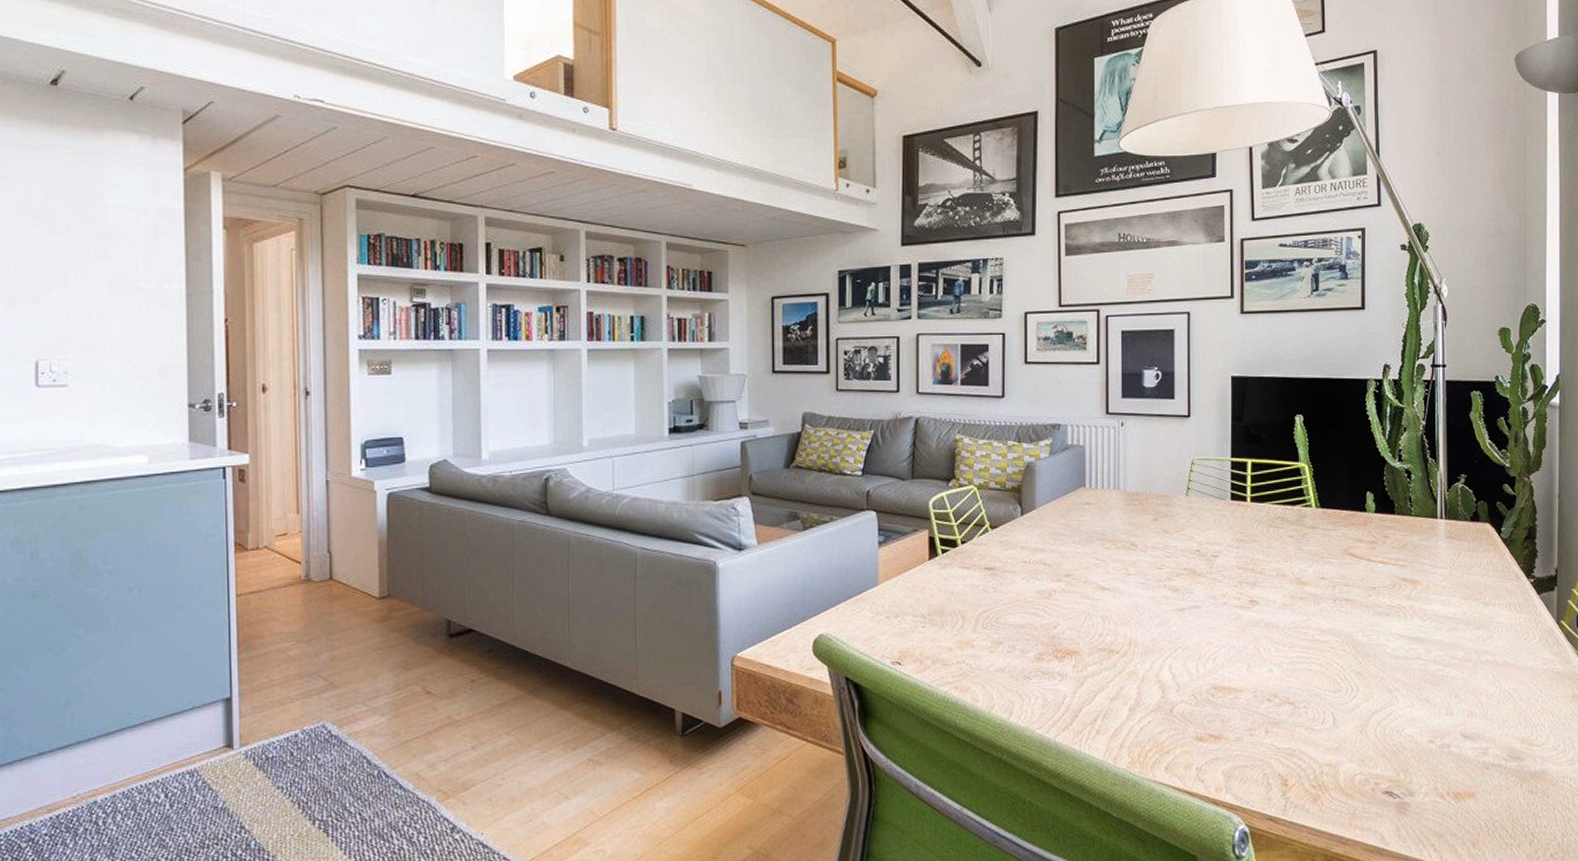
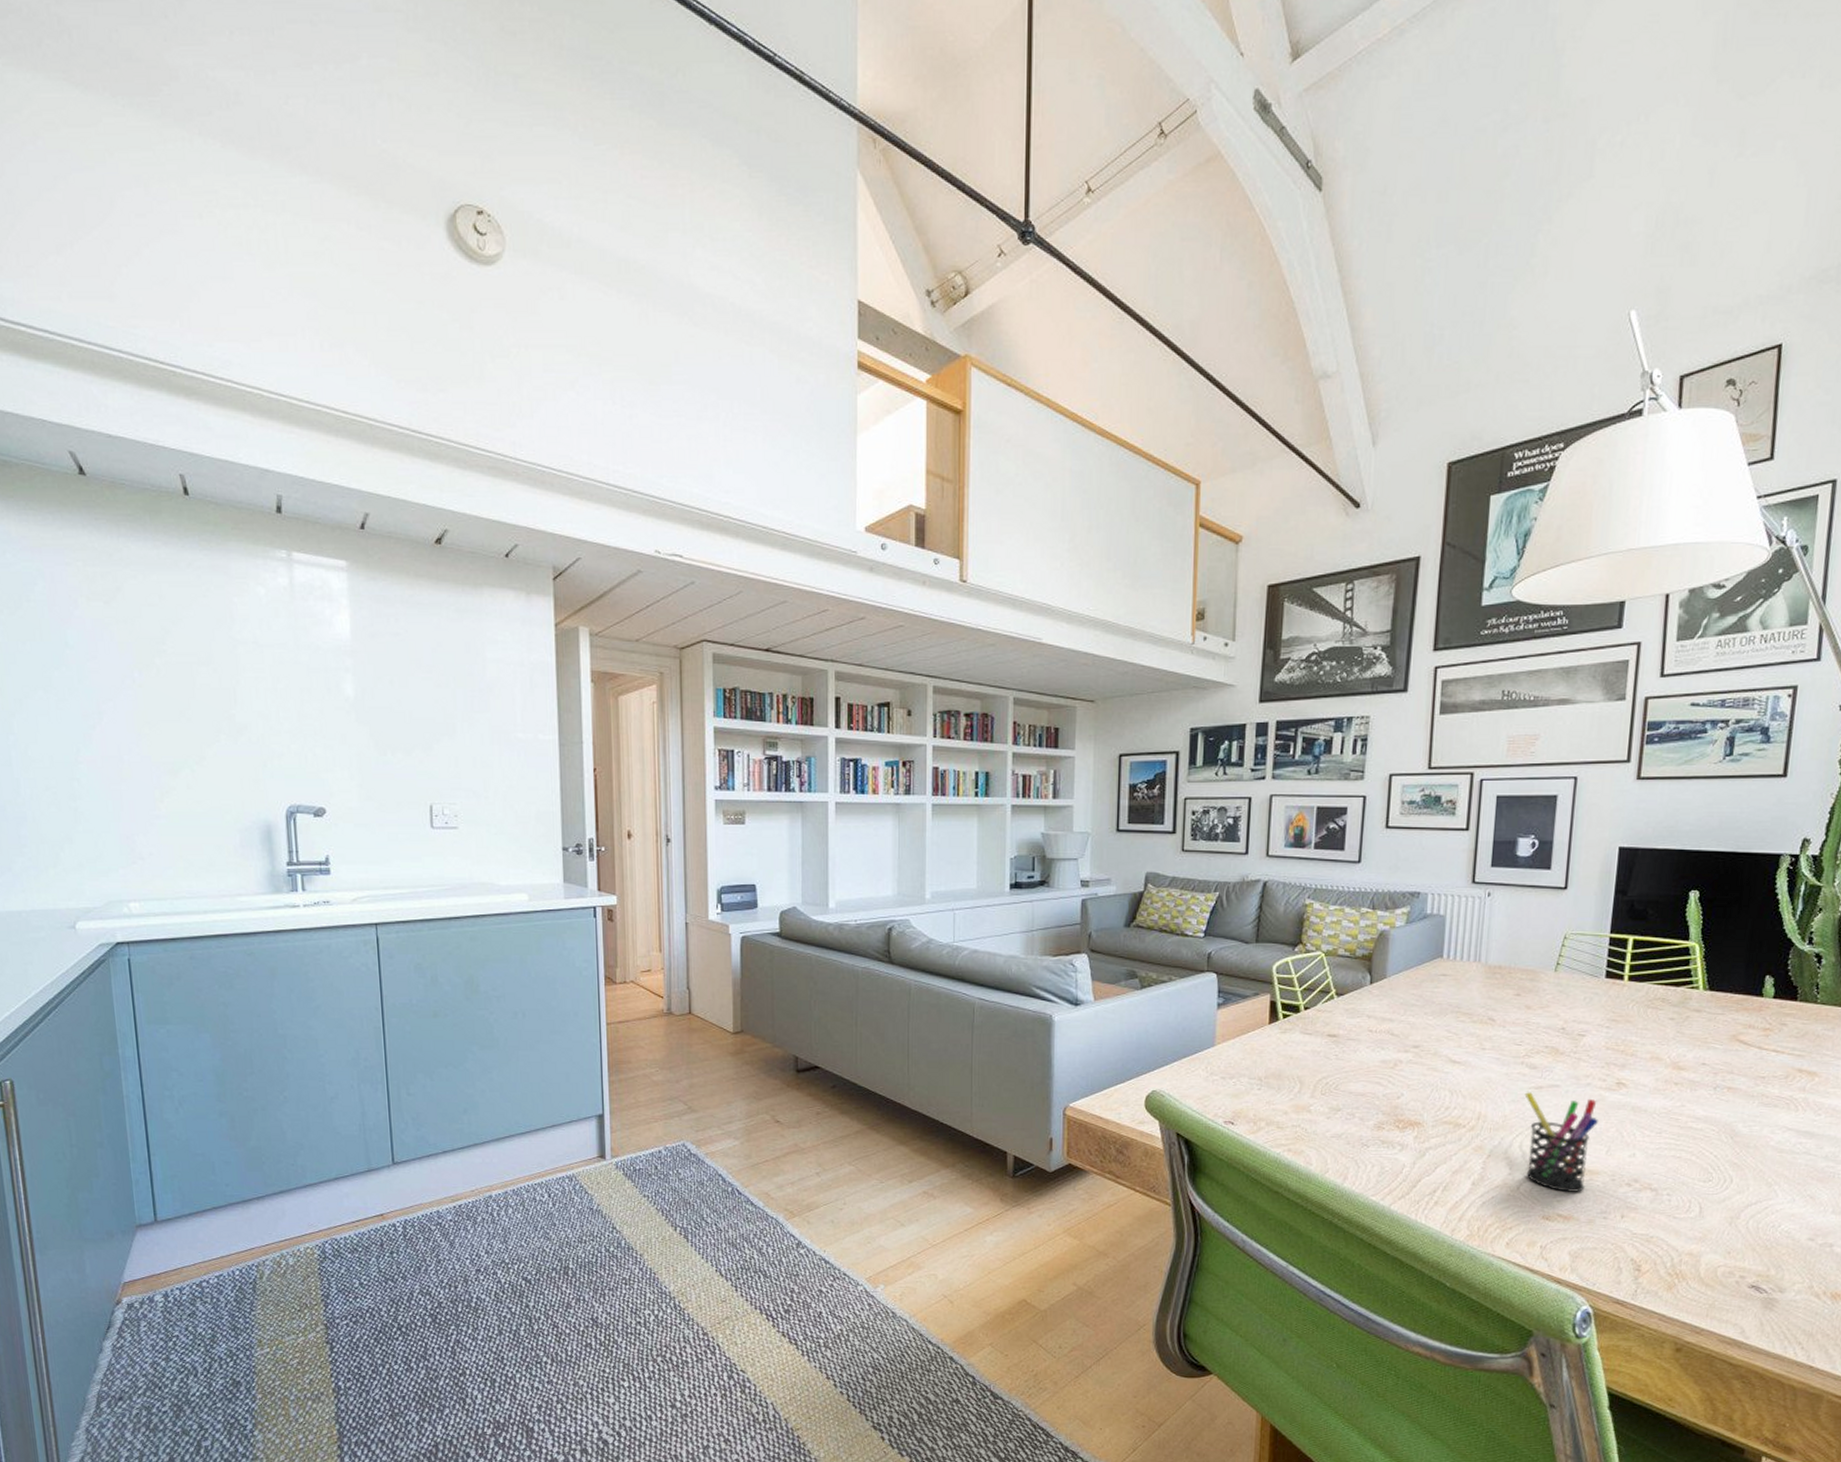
pen holder: none [1169,614,1237,713] -> present [1524,1092,1598,1193]

